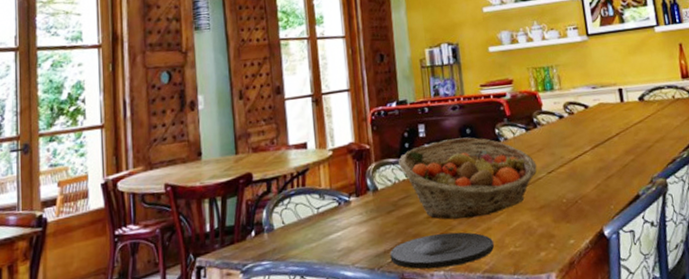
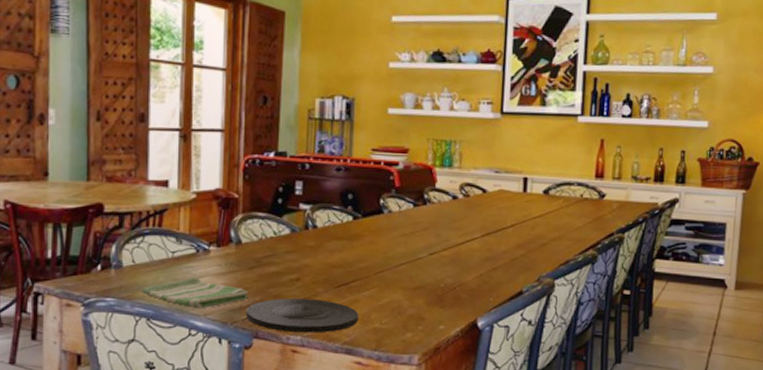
dish towel: none [293,229,391,259] -> present [142,277,249,309]
fruit basket: present [399,137,537,220] -> none [268,202,419,288]

